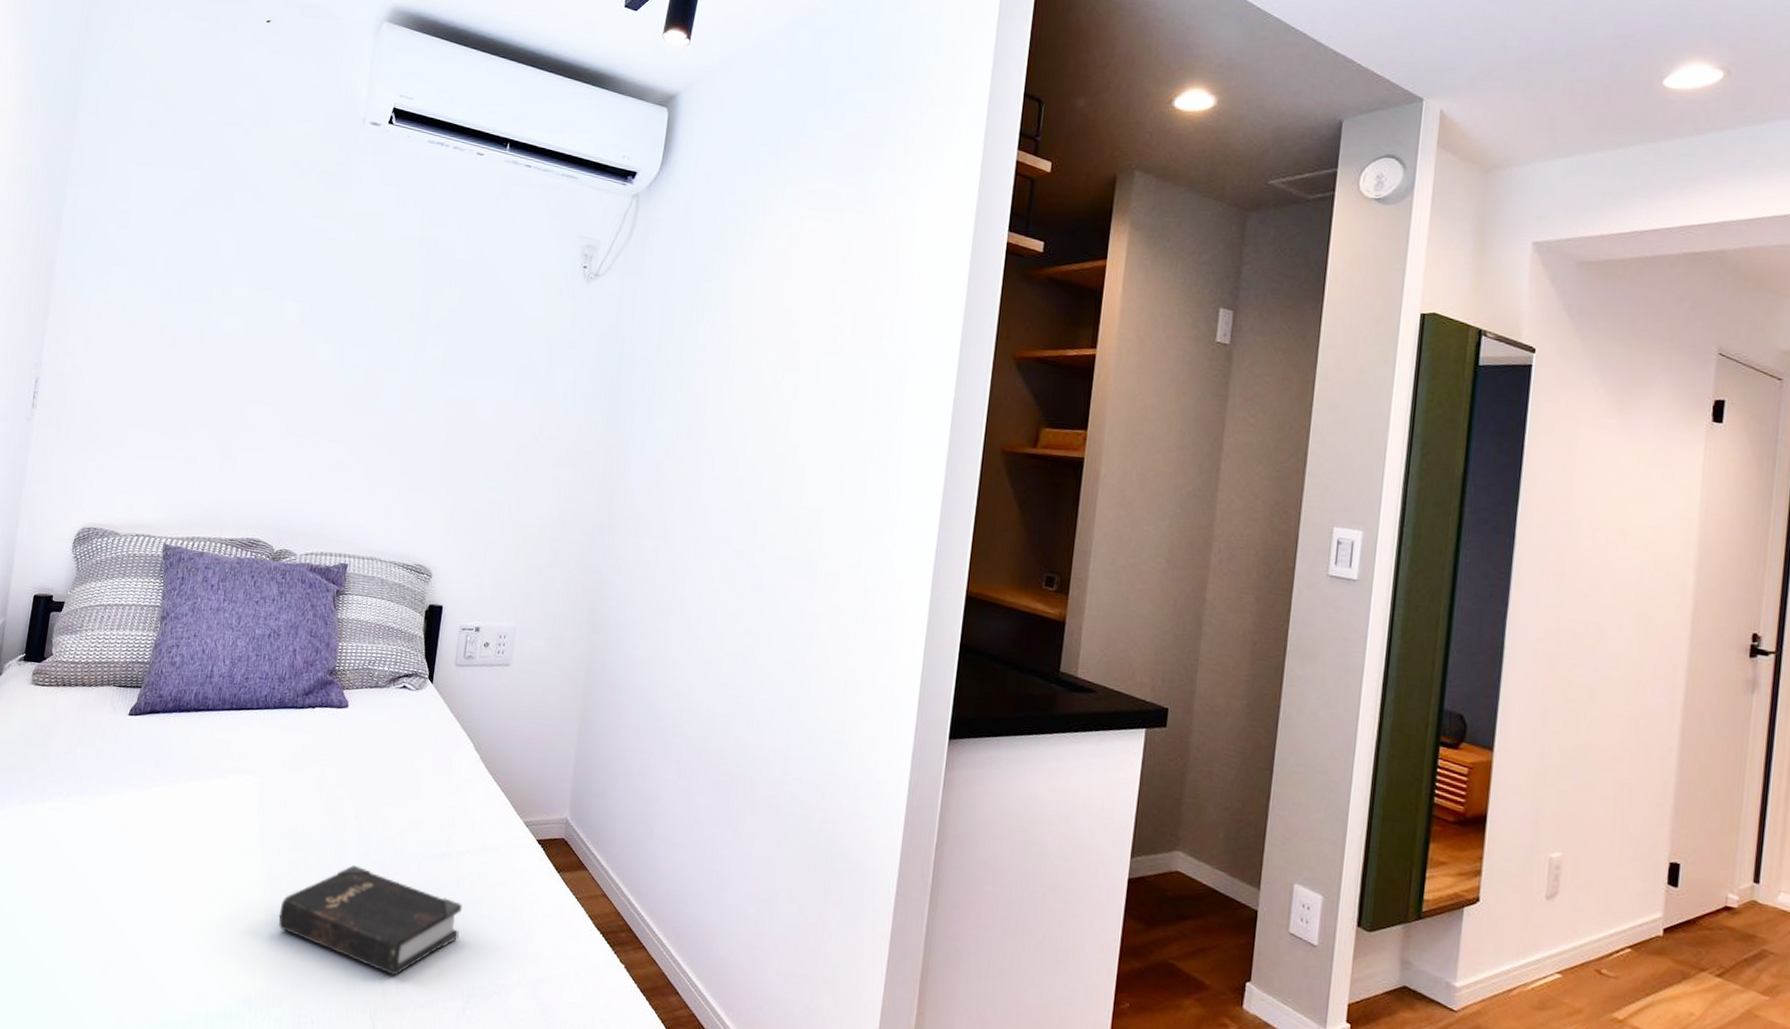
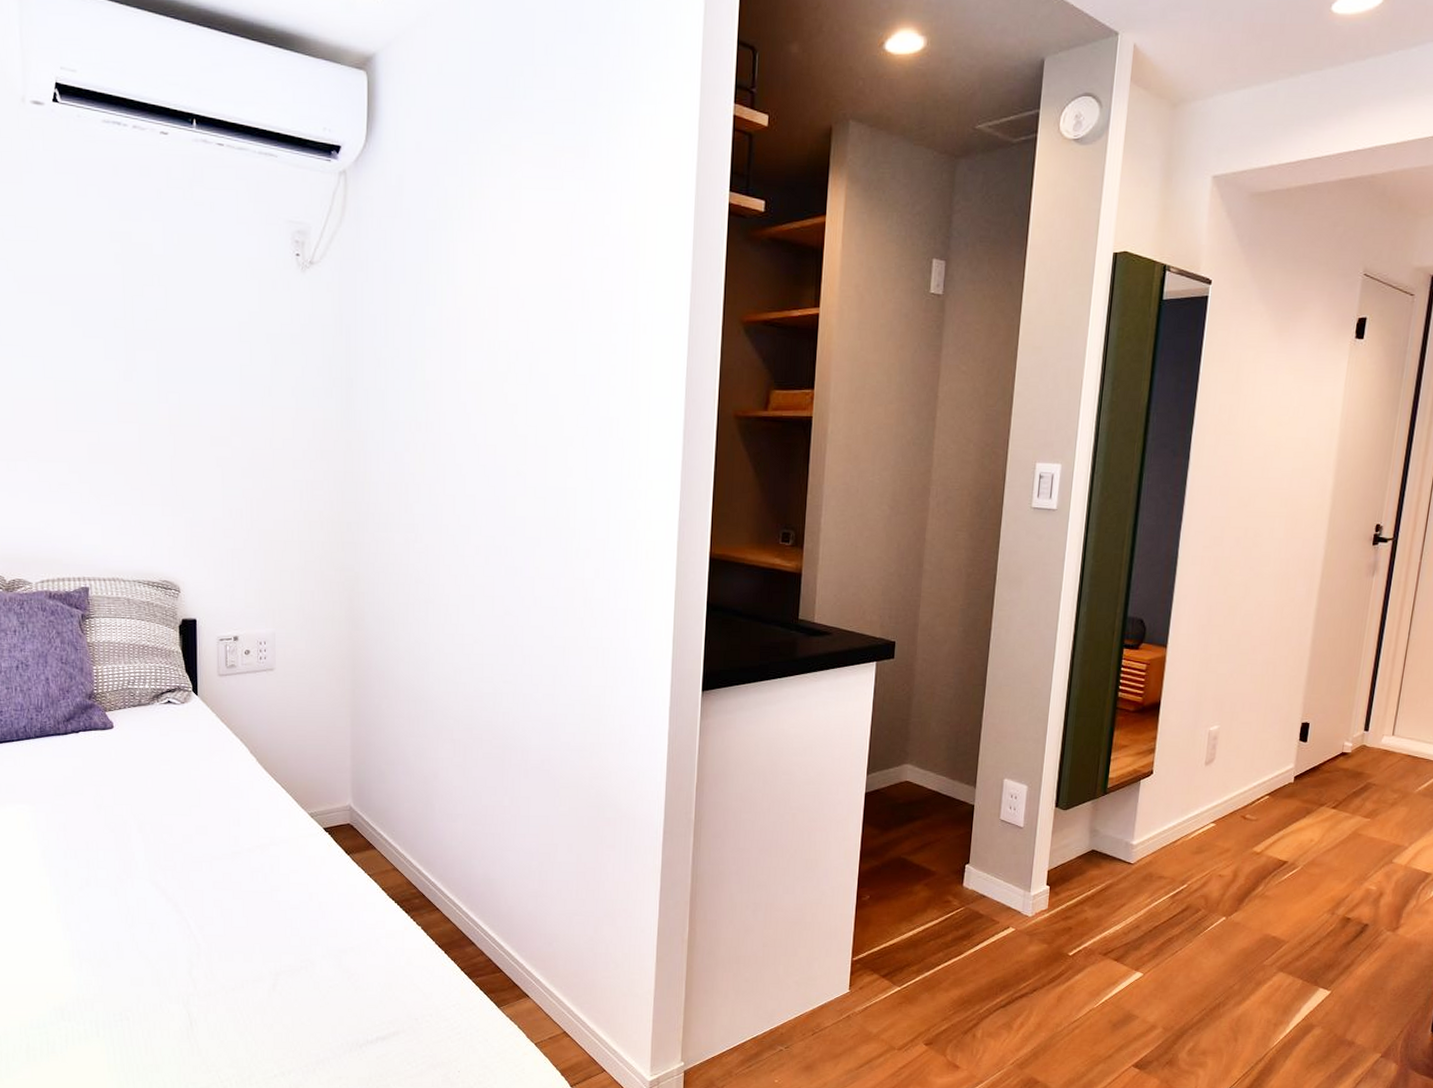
hardback book: present [278,865,463,976] -> none [77,875,260,967]

